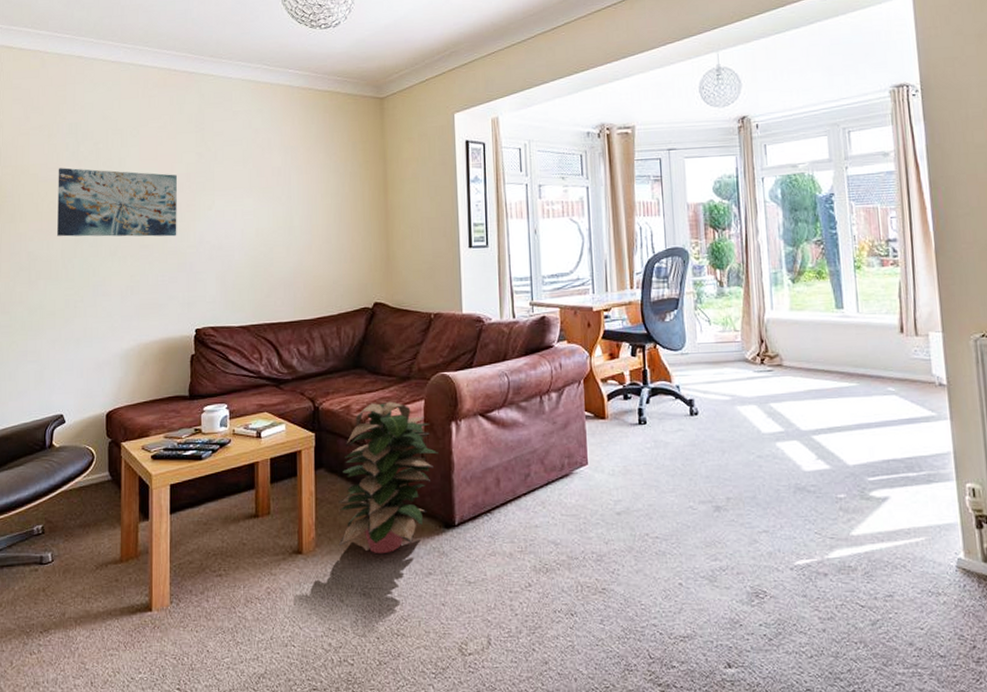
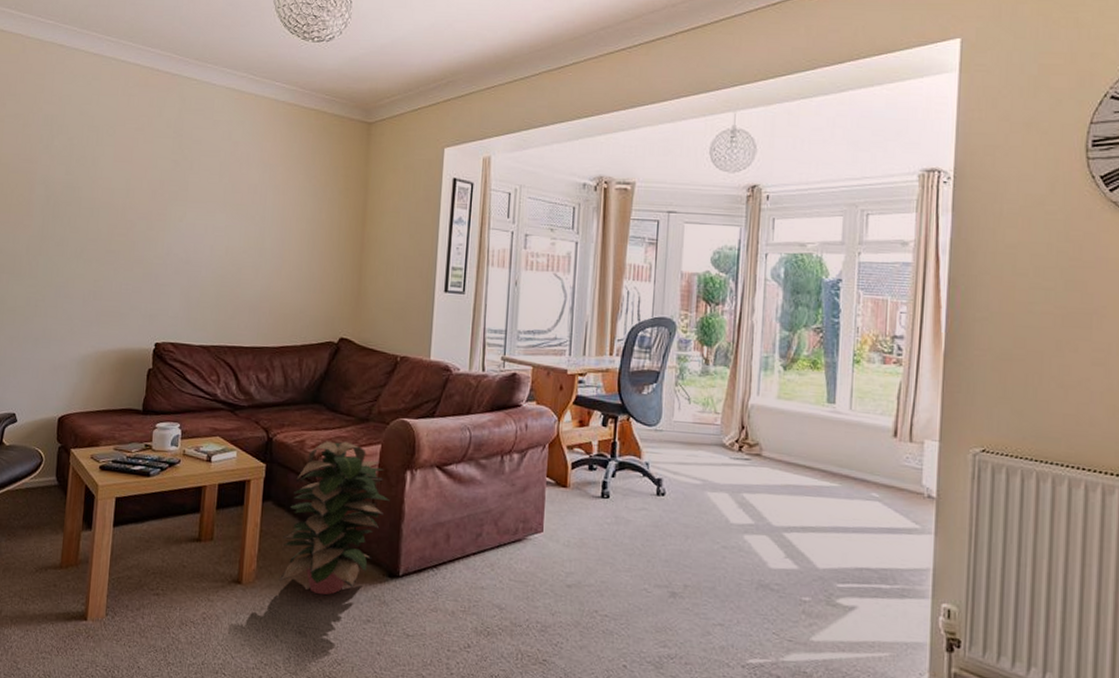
wall art: present [57,167,177,237] -> none [24,160,150,245]

